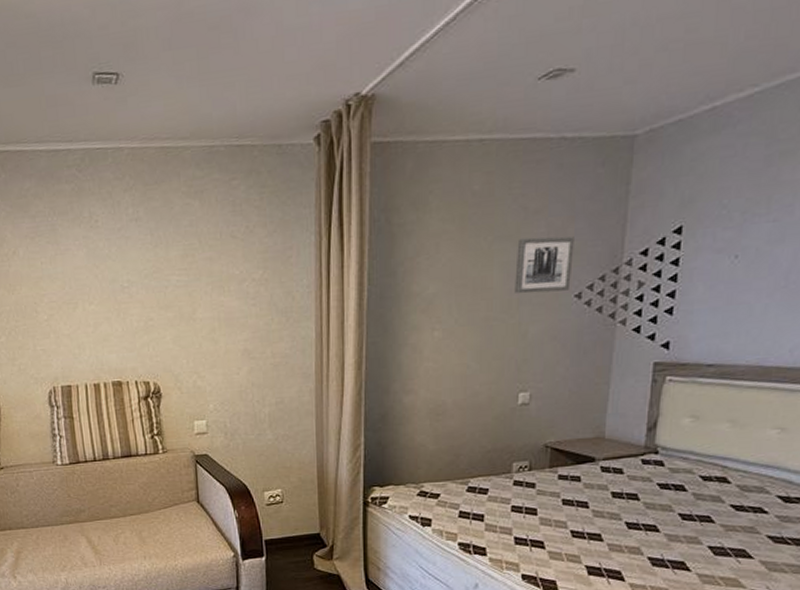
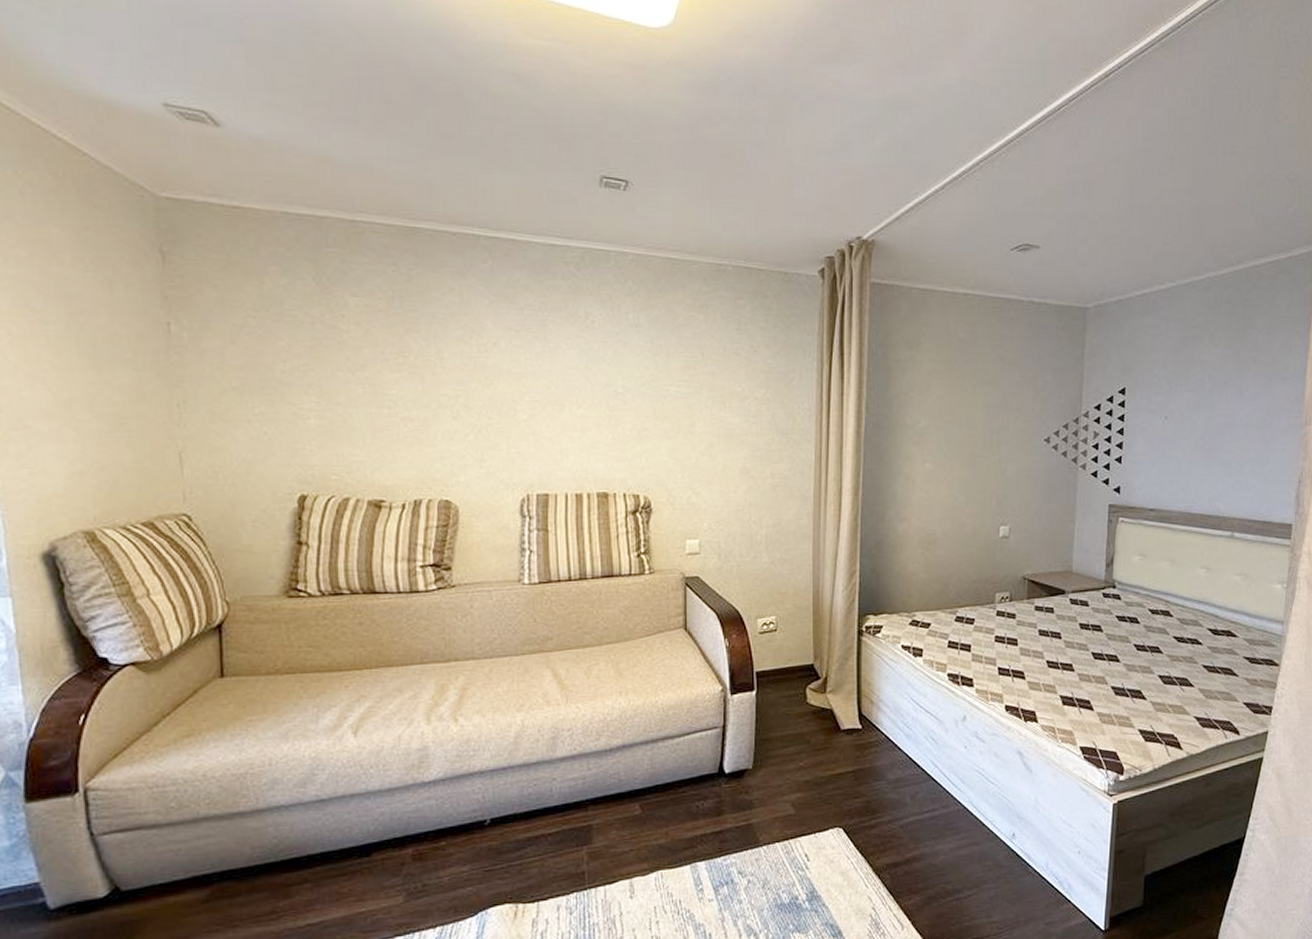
wall art: present [514,236,574,294] -> none [995,384,1043,435]

